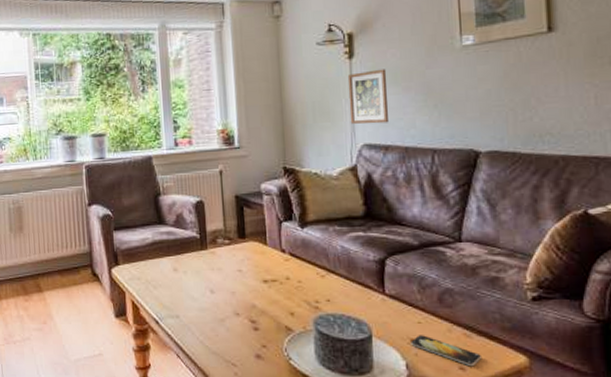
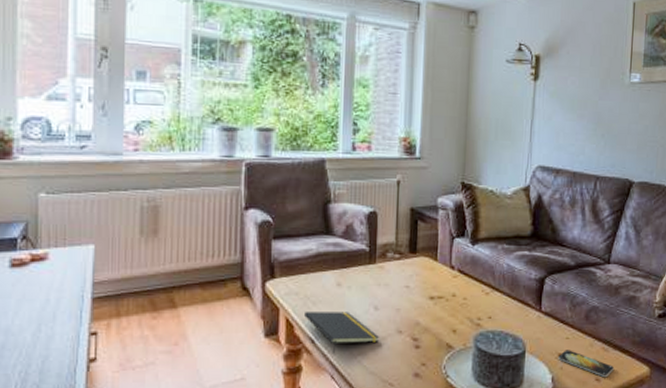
notepad: none [147,295,219,335] -> present [305,312,380,355]
picture frame: present [347,69,389,124] -> none [528,94,566,147]

